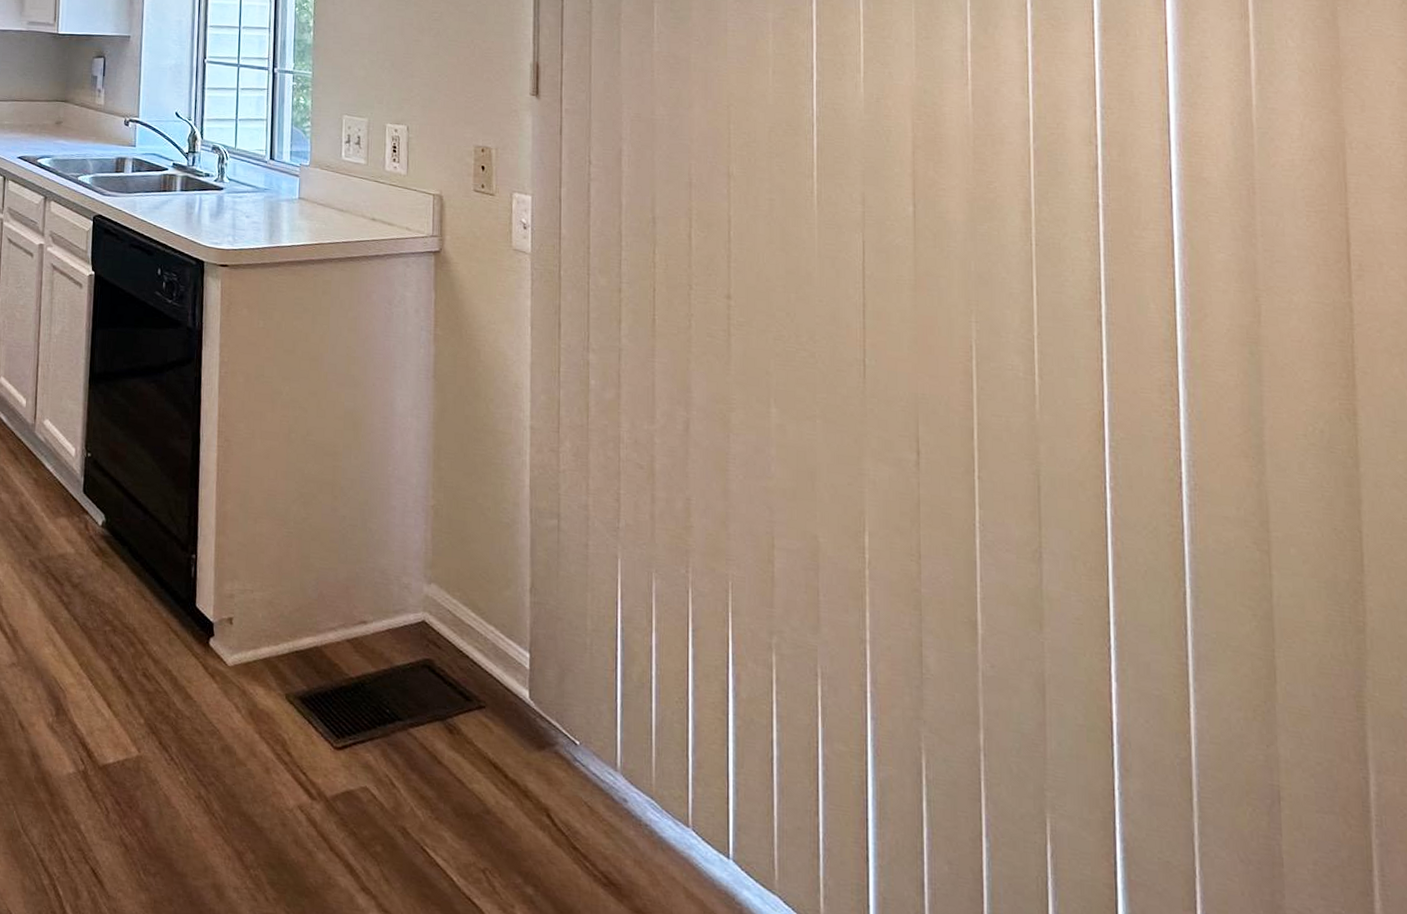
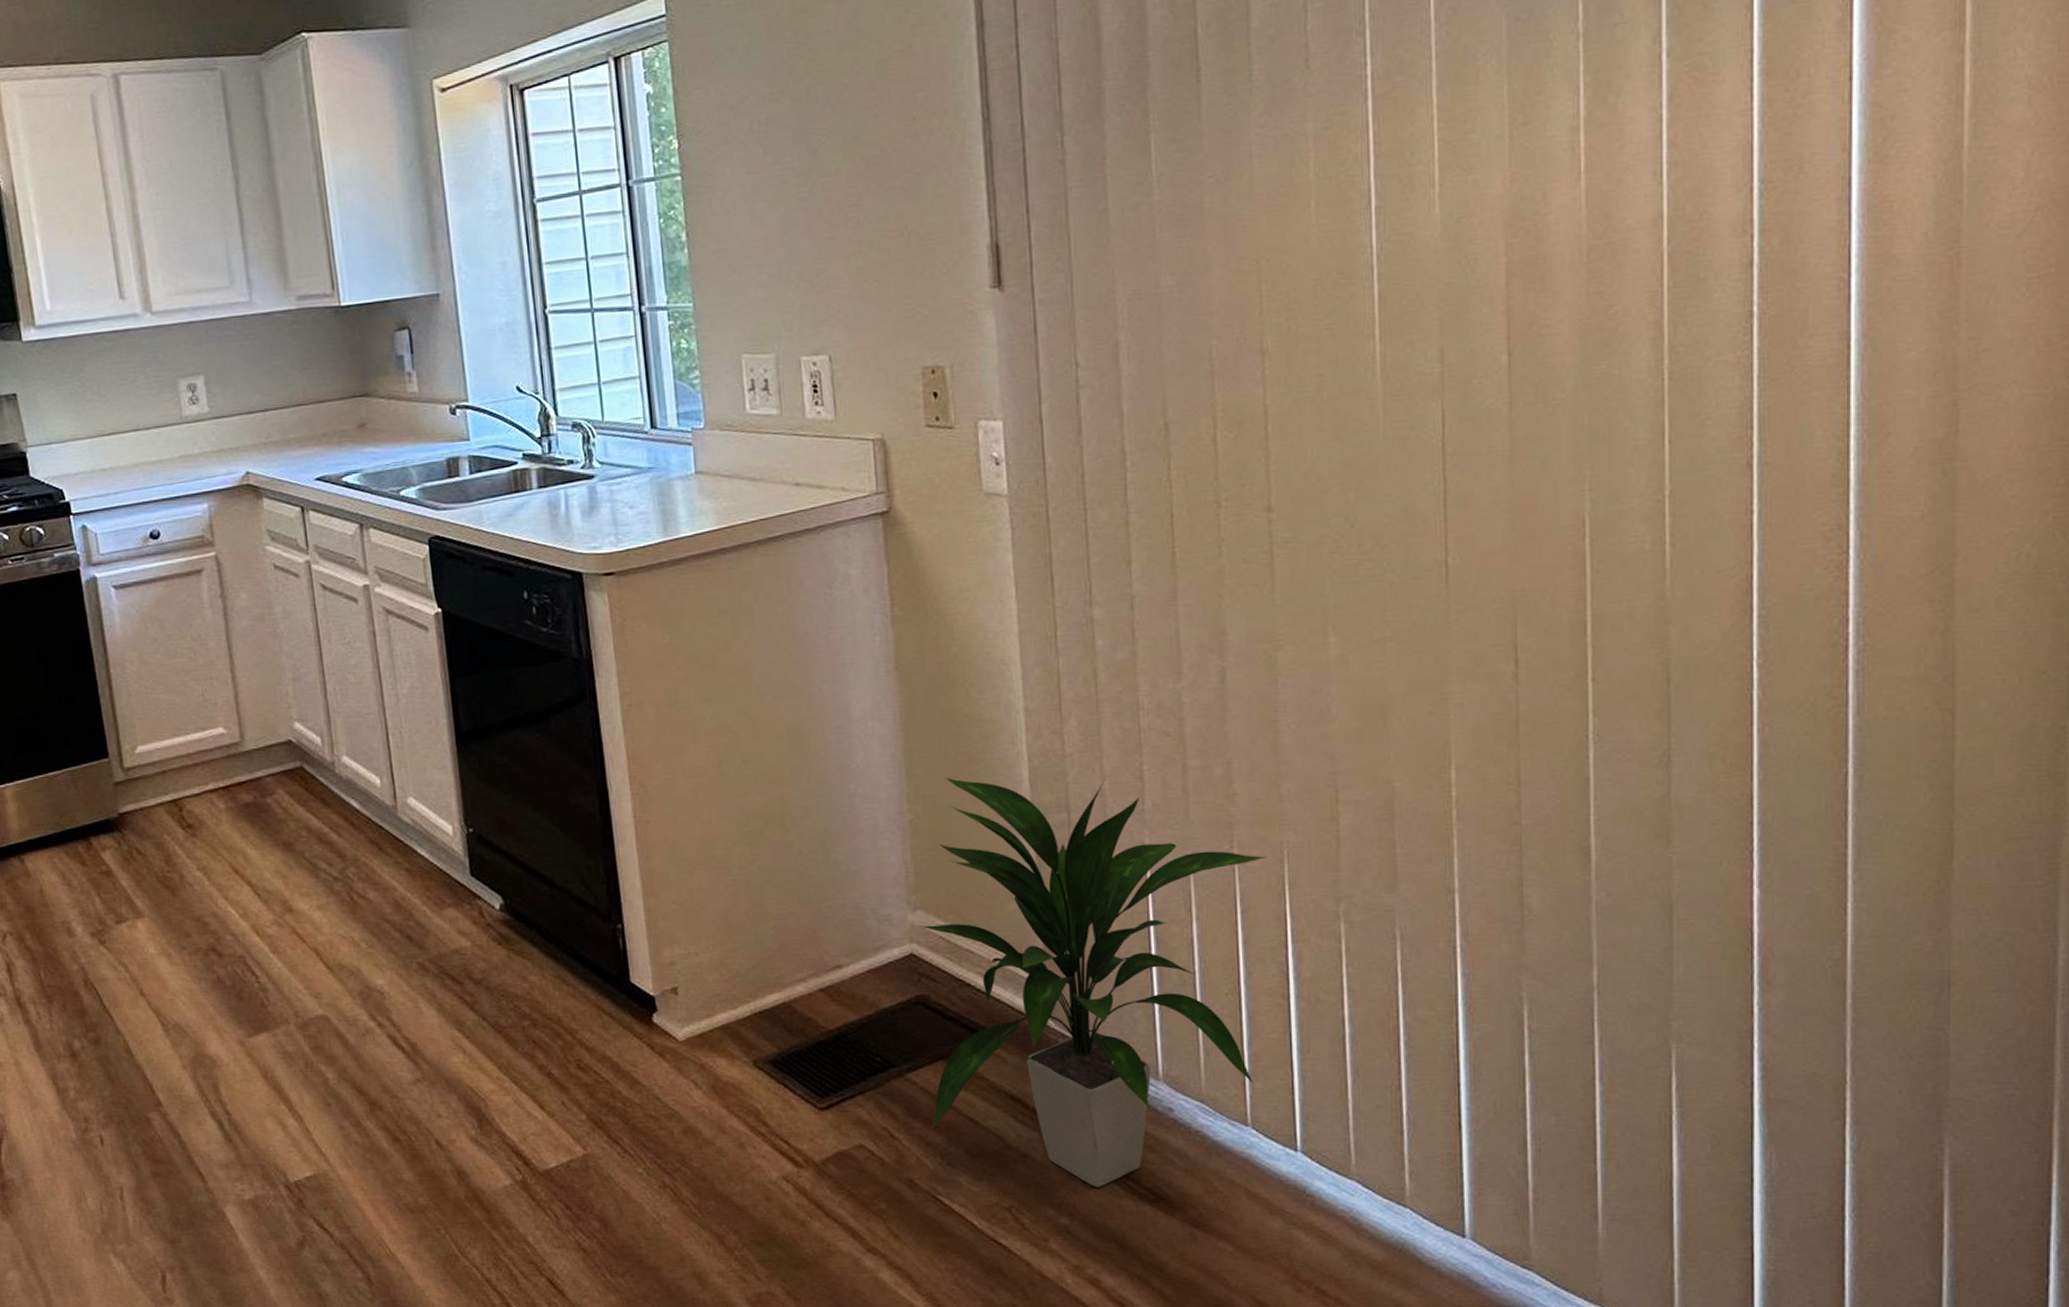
indoor plant: none [425,473,715,864] -> present [921,777,1267,1187]

